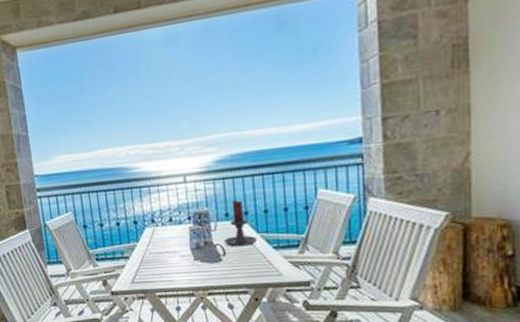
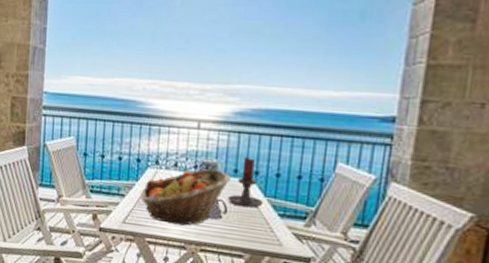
fruit basket: none [143,216,224,276] -> present [140,168,232,226]

